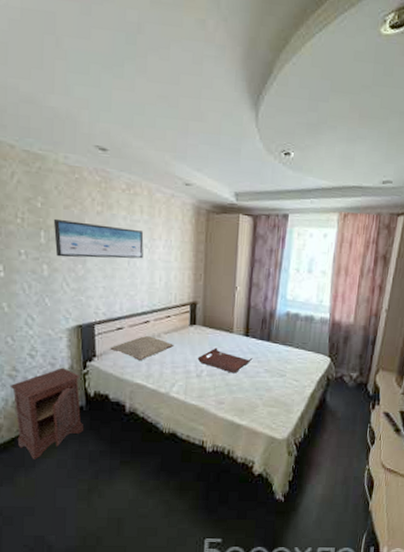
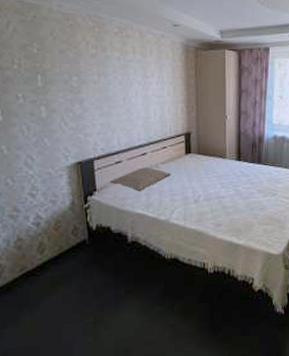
nightstand: present [9,367,84,459] -> none [11,204,88,298]
wall art: present [53,218,144,259] -> none [49,62,137,98]
serving tray: present [198,348,253,374] -> none [195,173,246,196]

